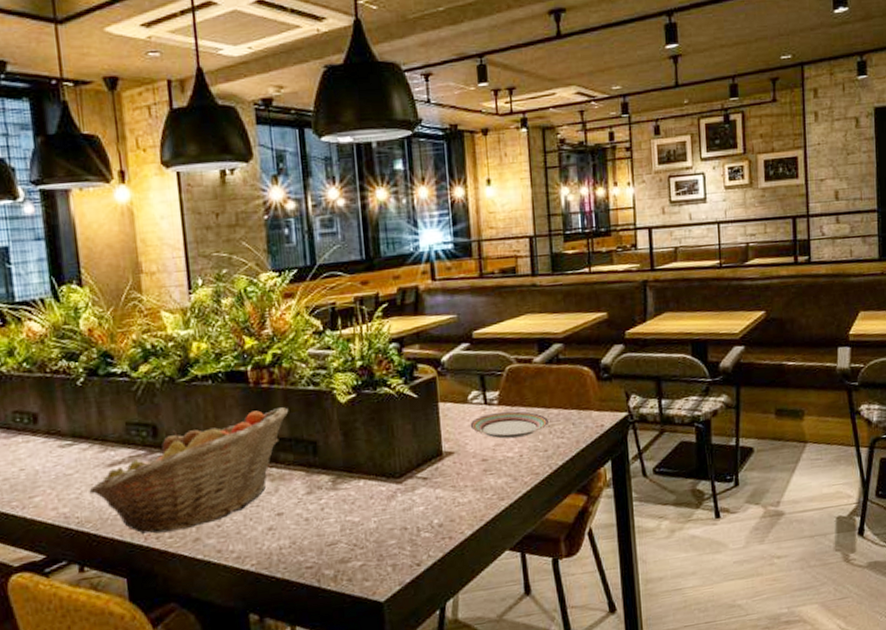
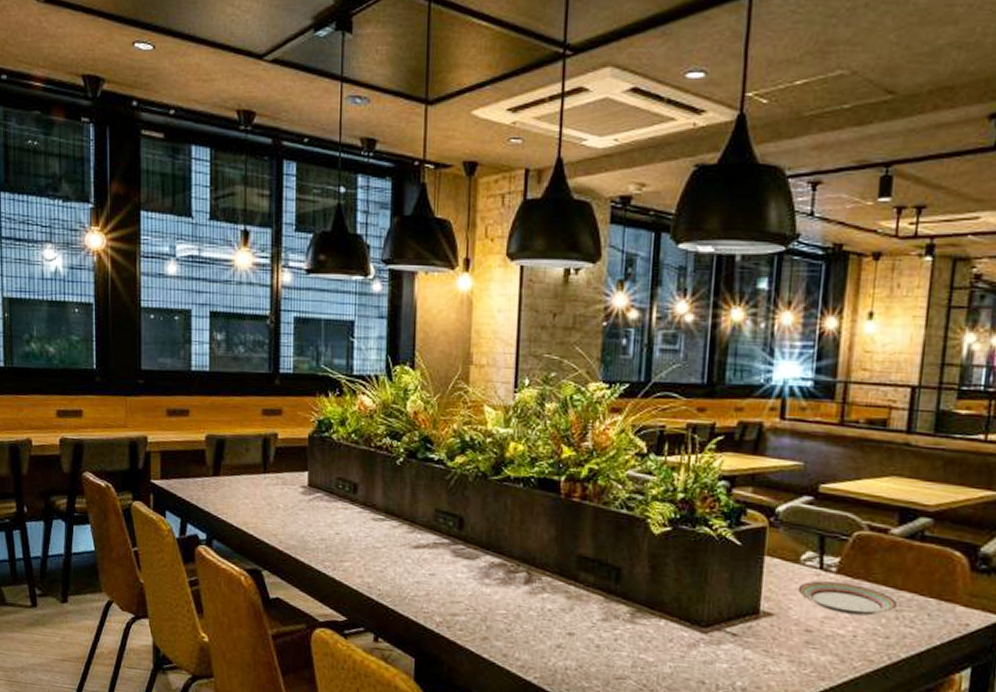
fruit basket: present [89,407,289,534] -> none [393,523,597,626]

